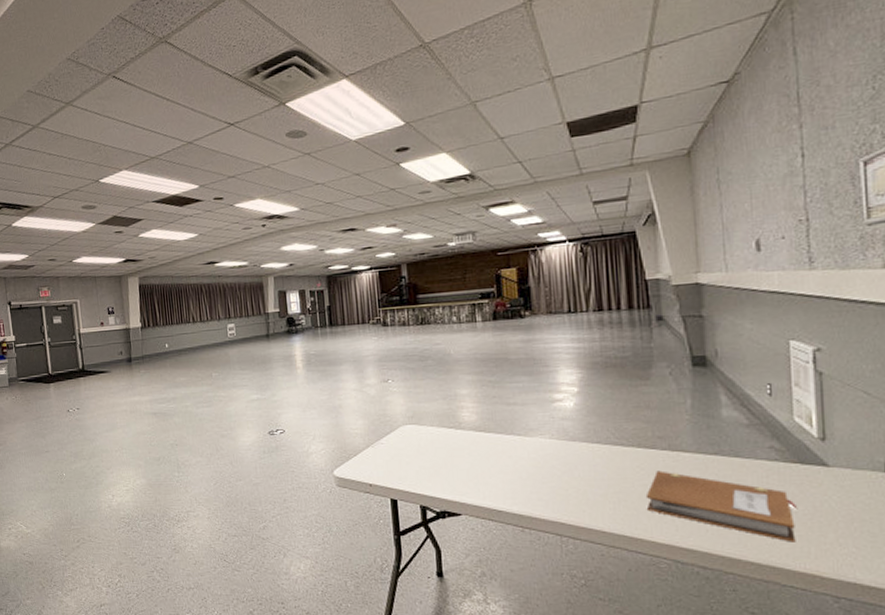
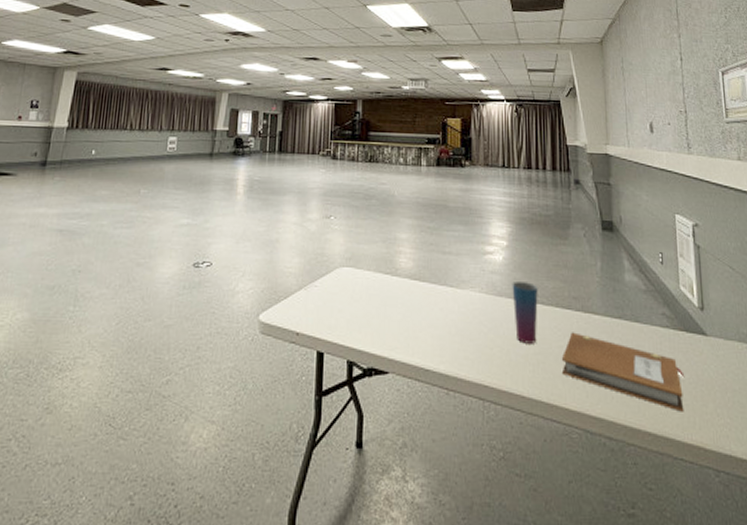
cup: none [585,425,617,484] -> present [512,282,538,344]

